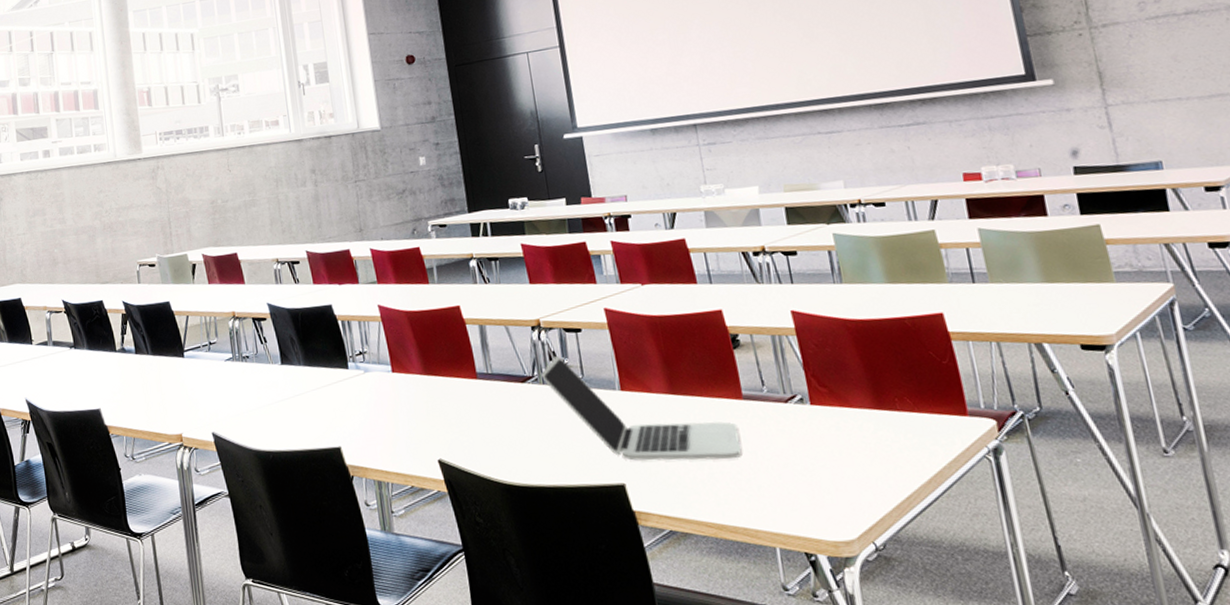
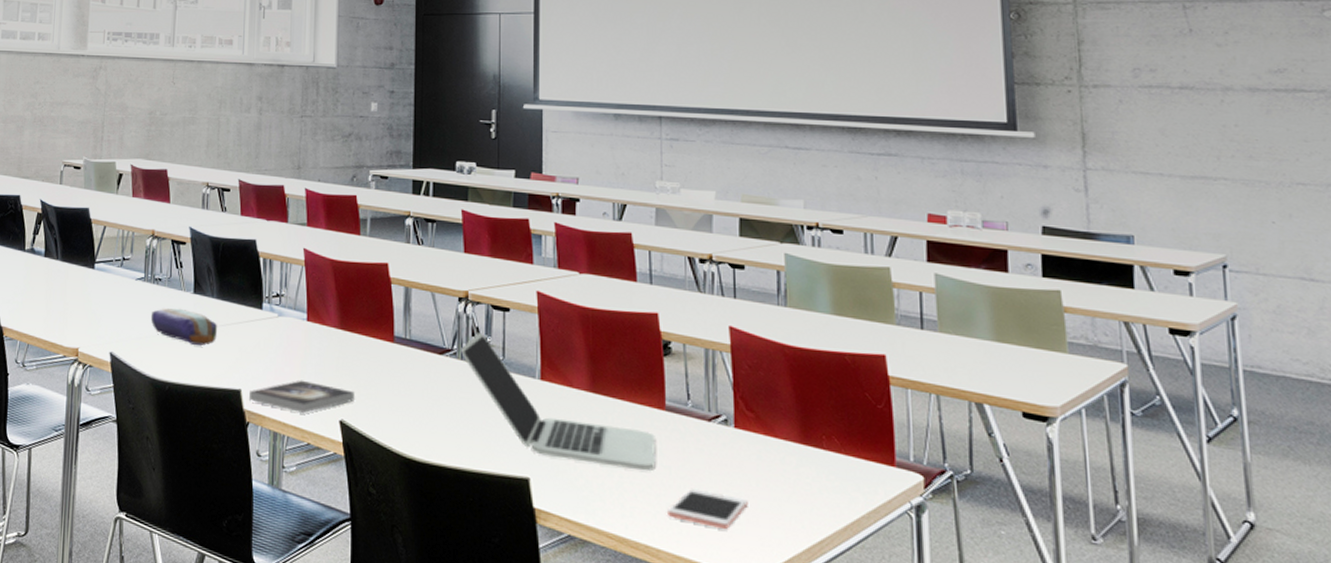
pencil case: none [244,380,310,413] -> present [150,308,217,346]
book: none [349,428,449,460] -> present [249,380,355,414]
cell phone: none [759,467,835,501] -> present [668,488,748,529]

